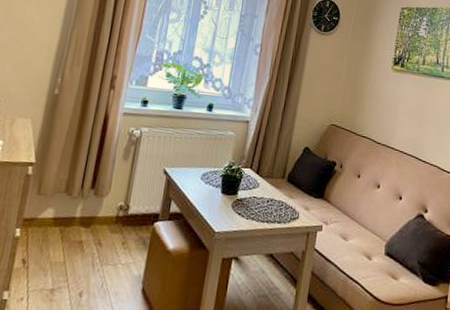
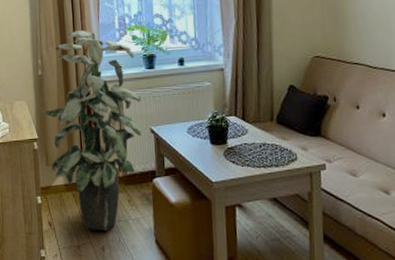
indoor plant: none [42,56,165,274] -> present [42,30,141,230]

